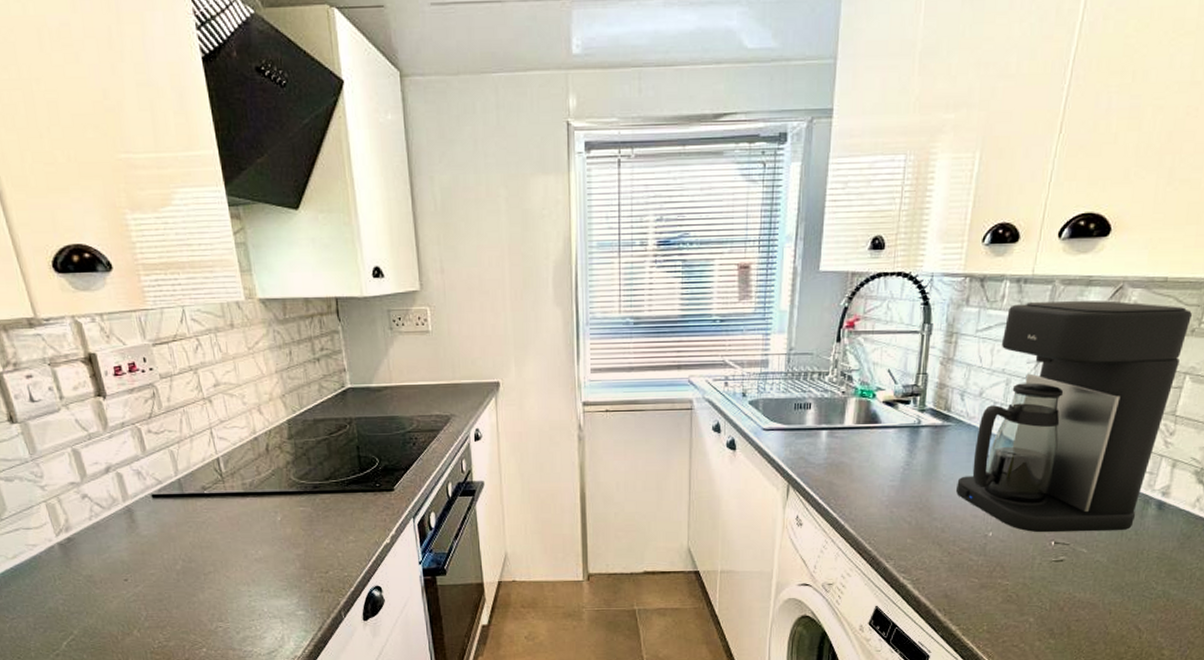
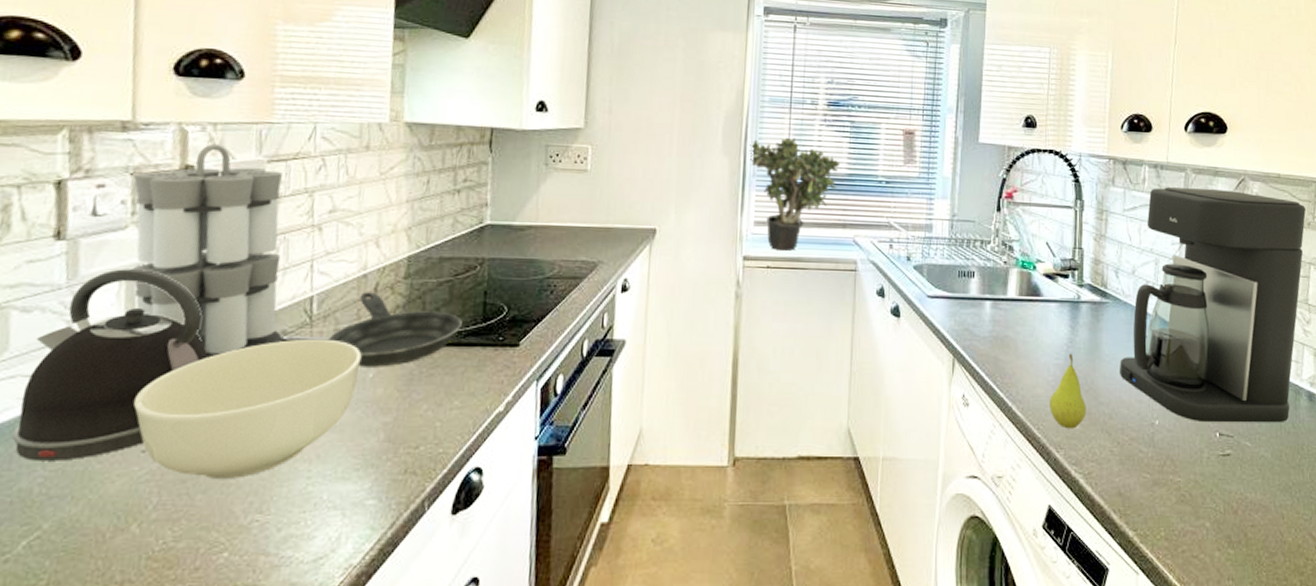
kettle: none [23,443,152,589] -> present [12,269,209,461]
spice rack: none [52,332,205,510] -> present [132,143,283,358]
bowl: none [107,491,270,599] -> present [133,338,362,480]
frying pan: none [239,452,343,513] -> present [329,292,462,367]
potted plant: none [581,282,672,394] -> present [749,137,839,251]
fruit: none [882,476,919,542] -> present [1049,354,1086,429]

